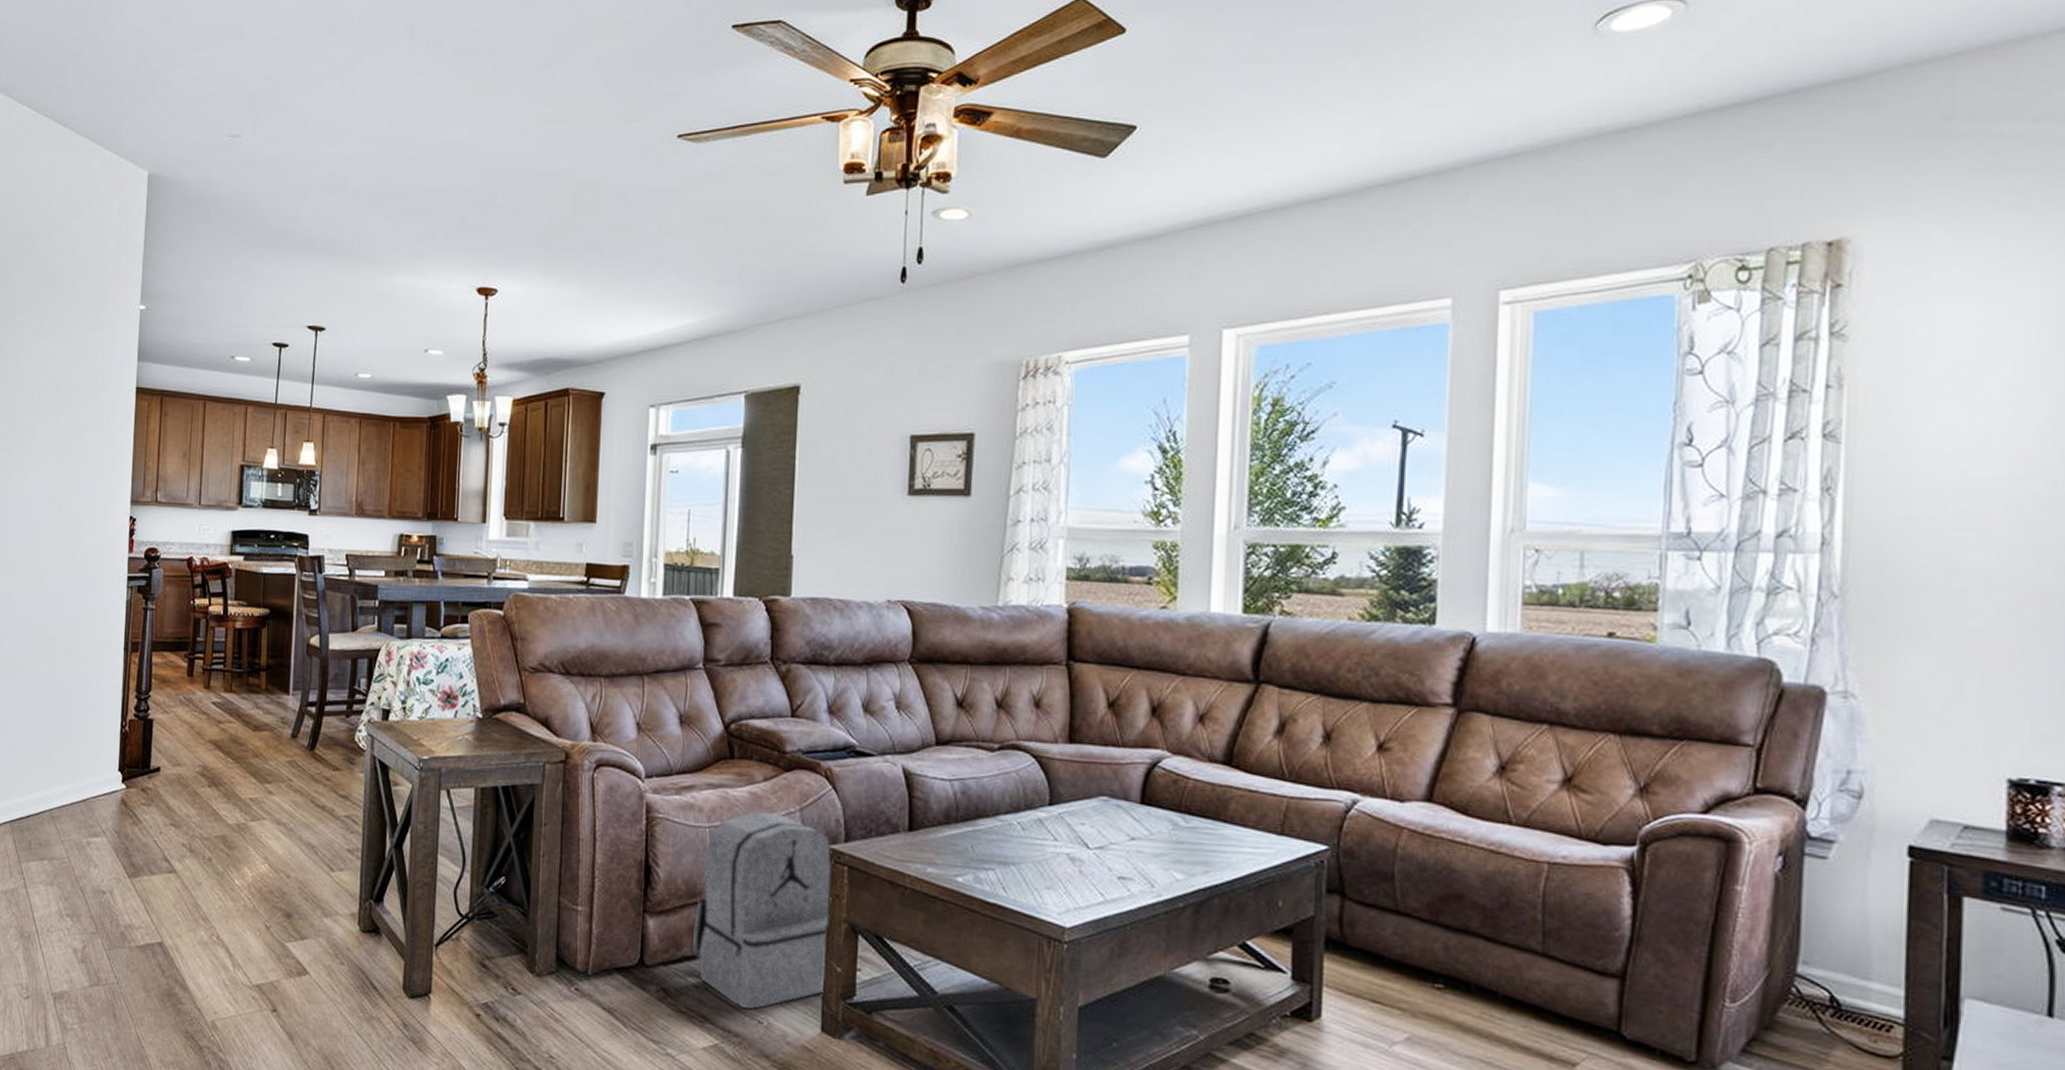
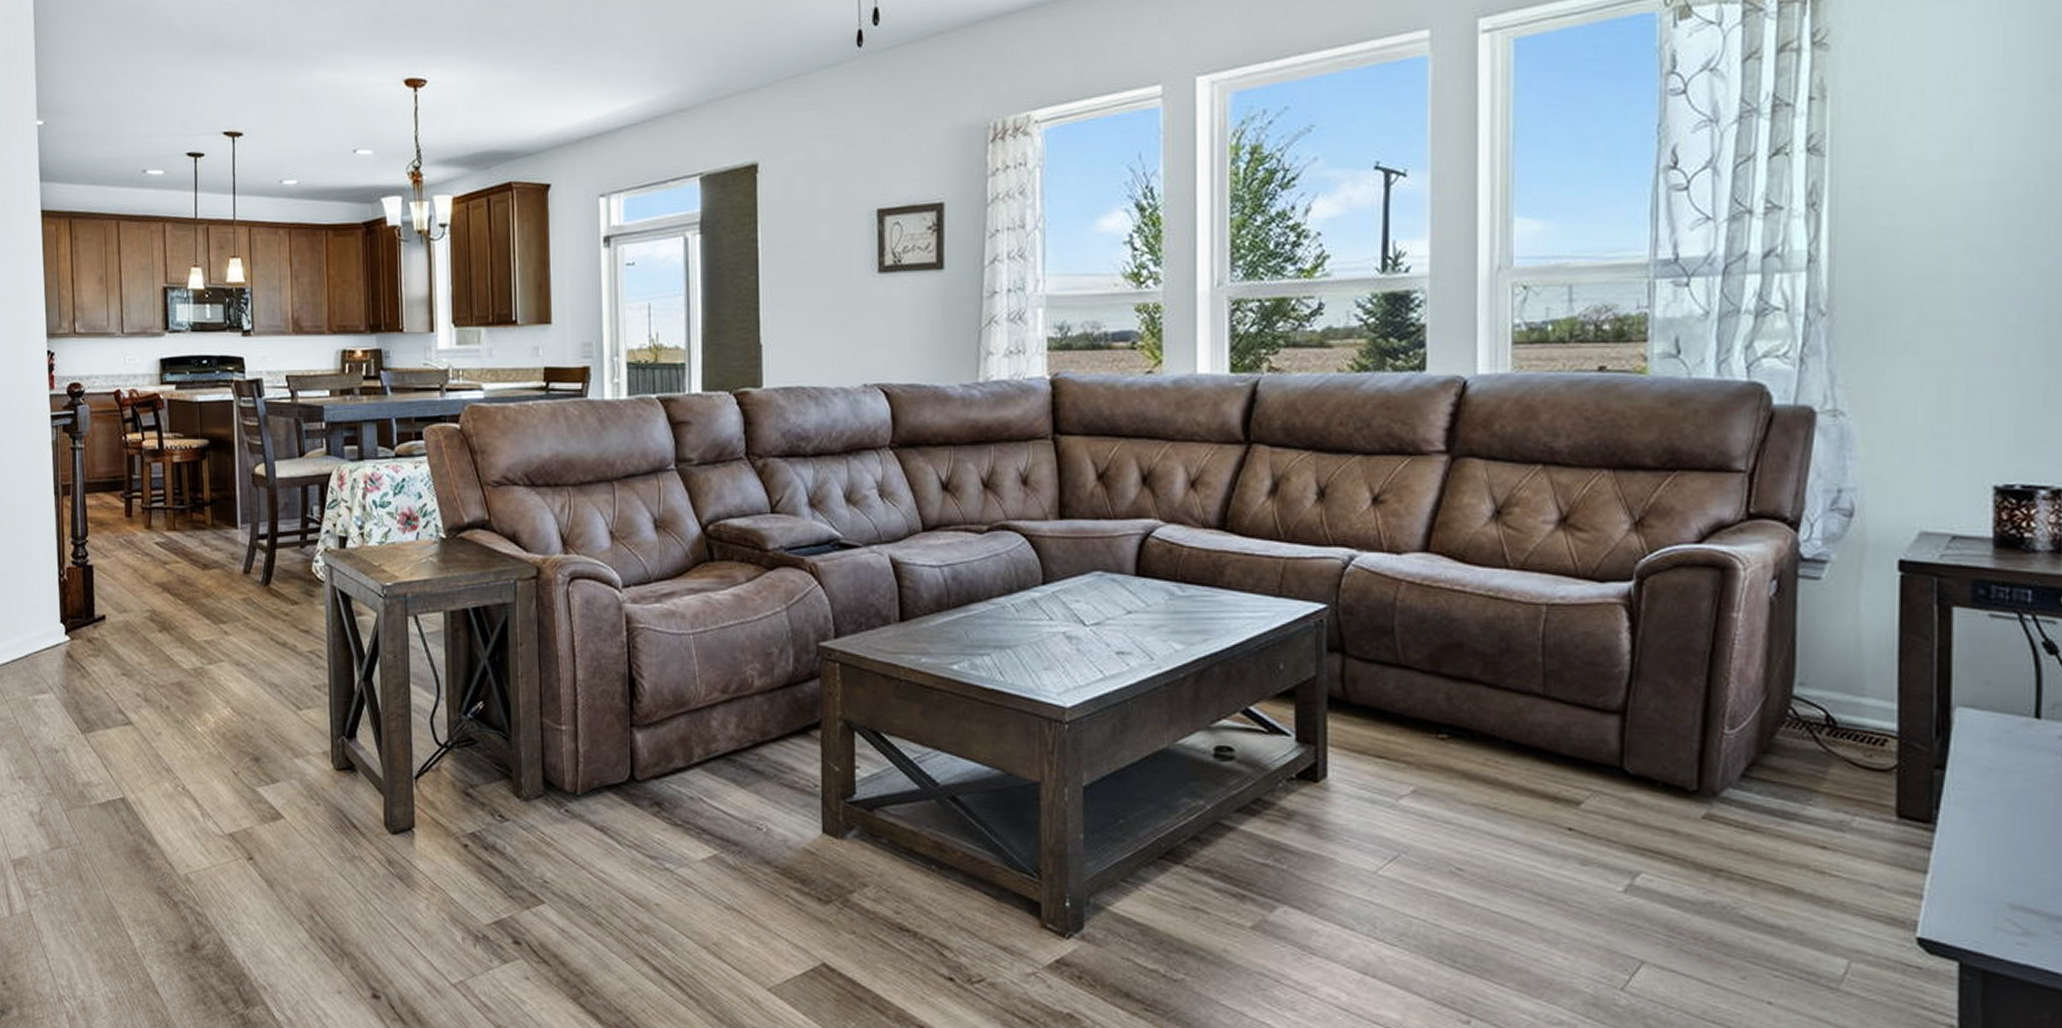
backpack: present [693,812,833,1010] -> none [684,614,825,817]

